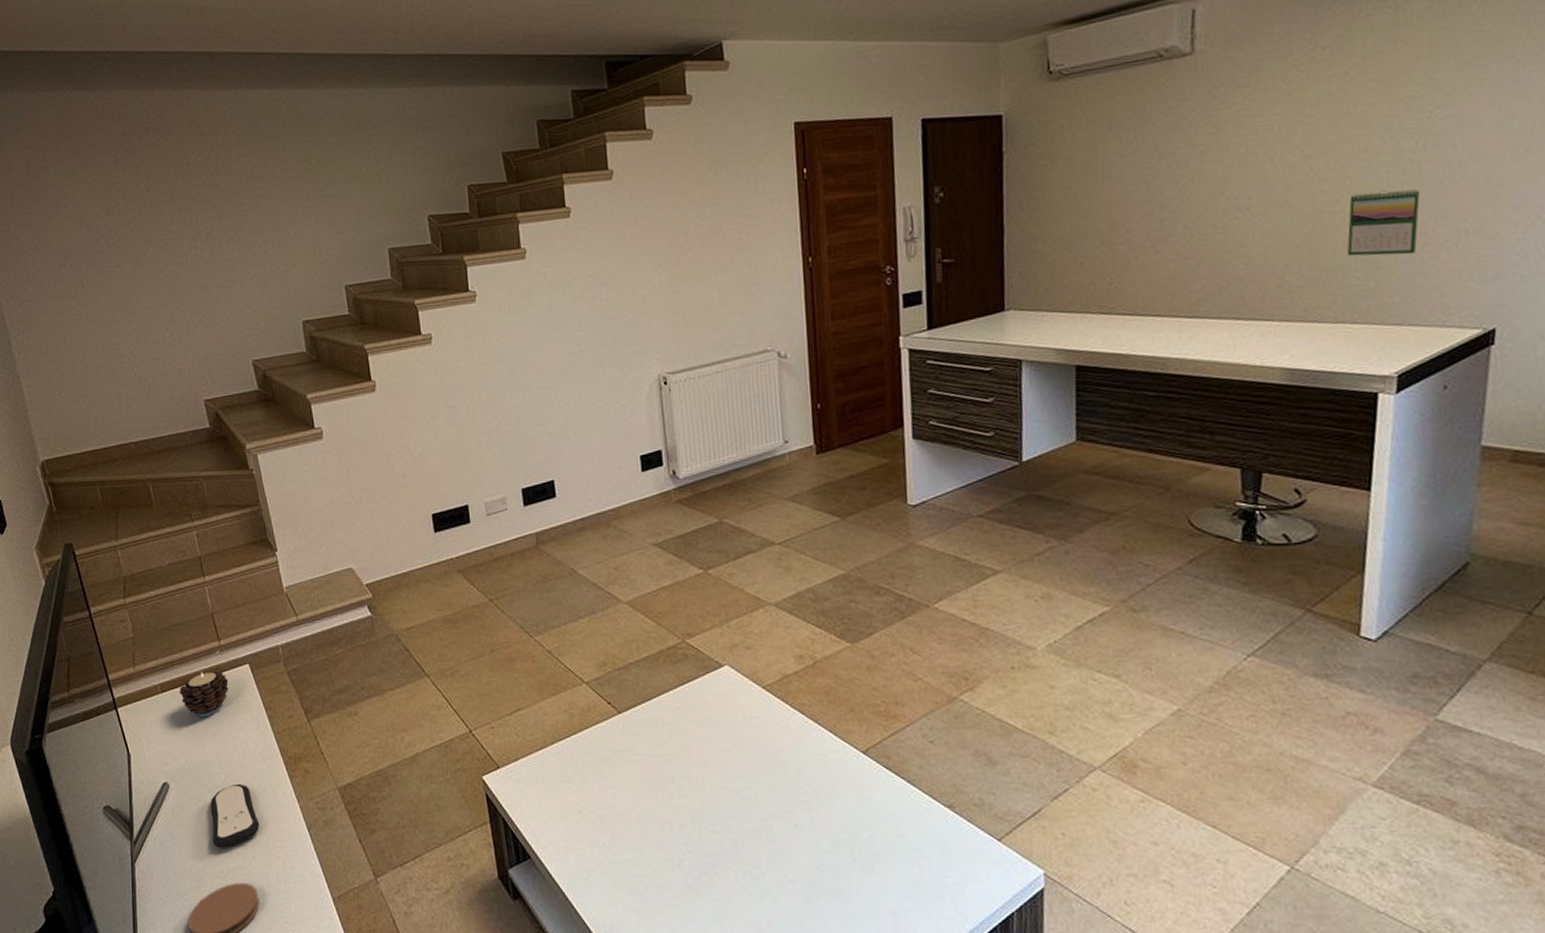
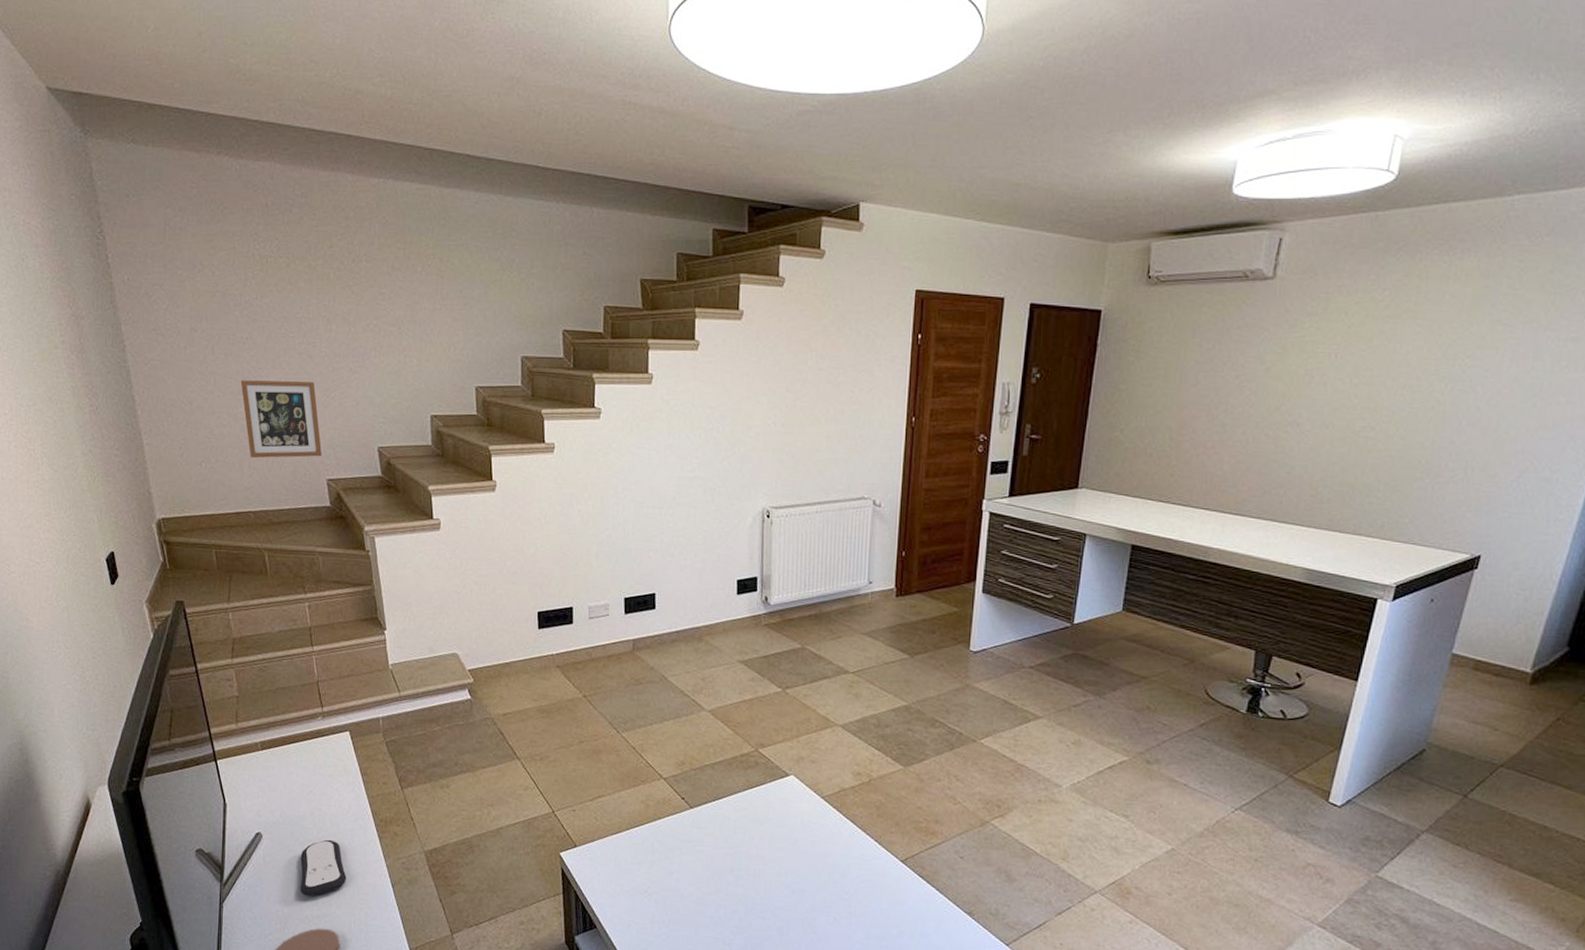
picture frame: none [111,302,197,388] -> present [240,380,322,459]
candle: present [179,671,229,717] -> none [279,734,328,777]
calendar: present [1346,189,1421,257] -> none [1373,423,1442,483]

